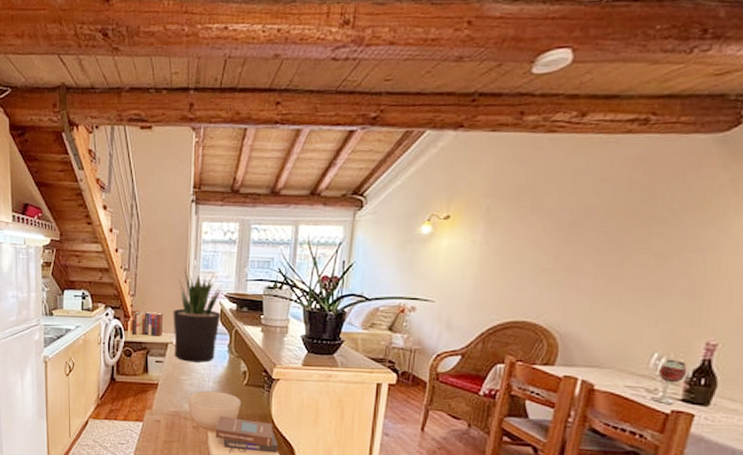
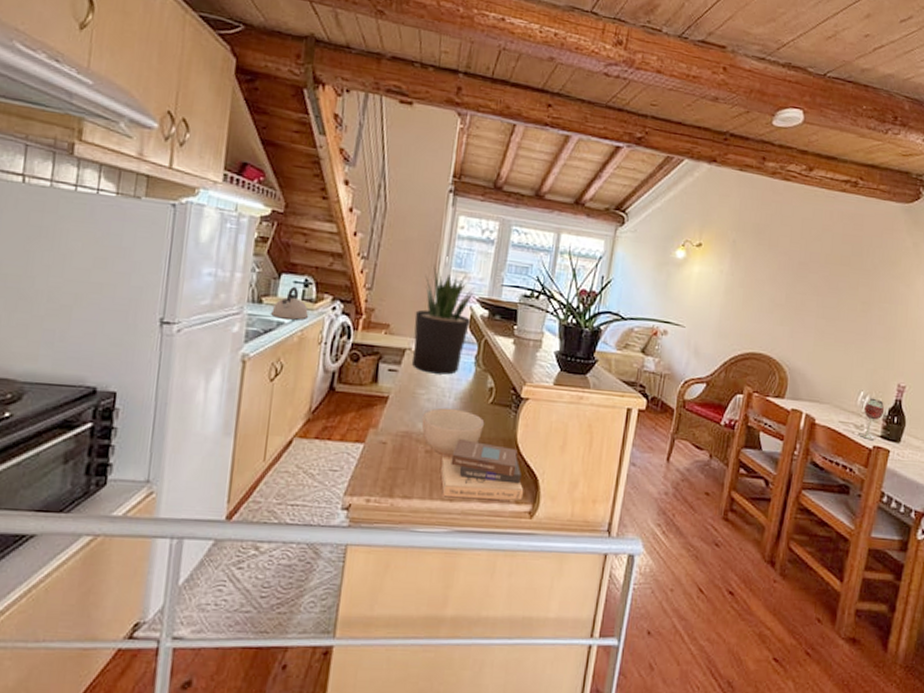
kettle: none [61,300,88,326] -> present [271,287,308,320]
books: present [131,311,164,336] -> none [362,309,404,340]

